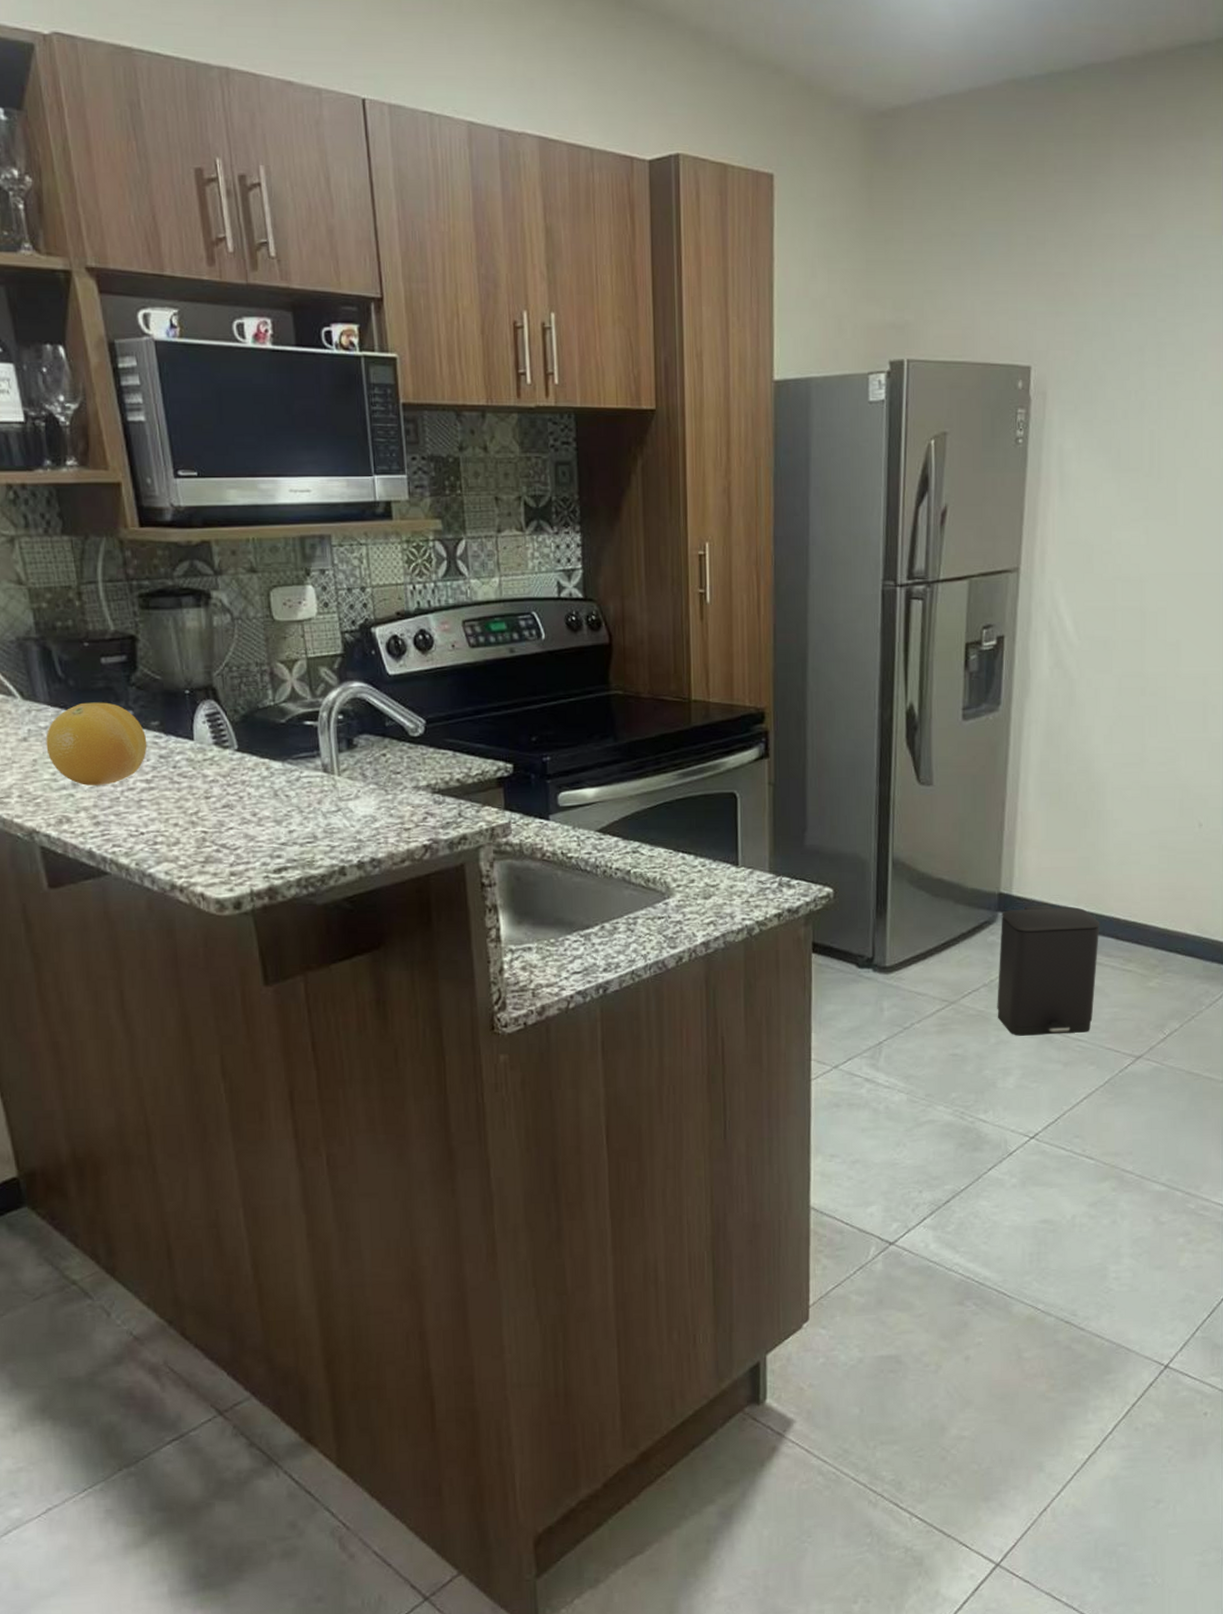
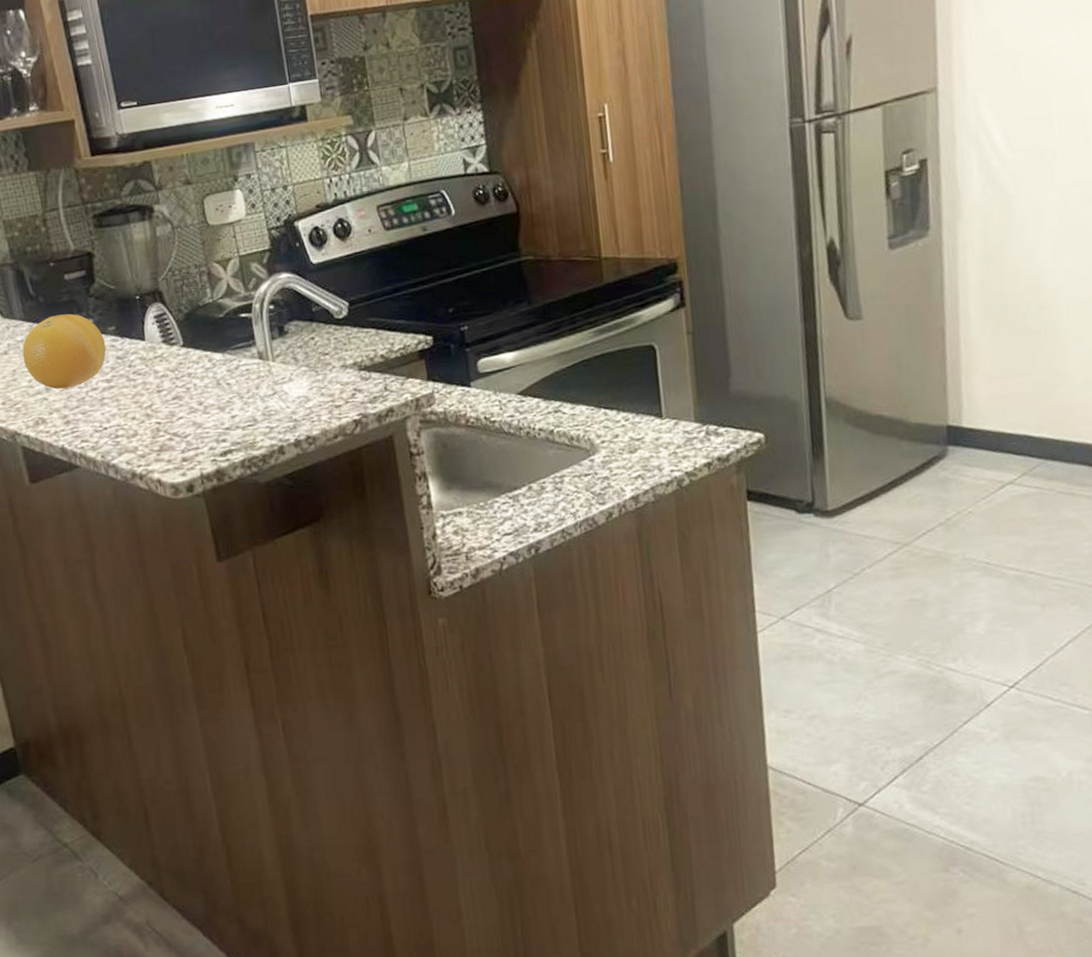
pedal bin: present [997,905,1100,1036] -> none [952,435,1070,577]

